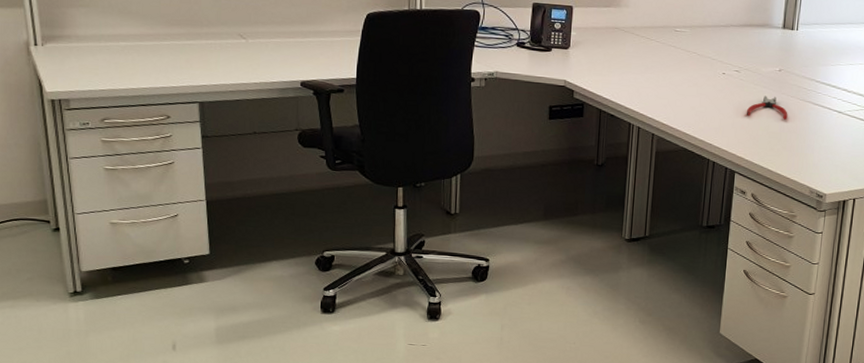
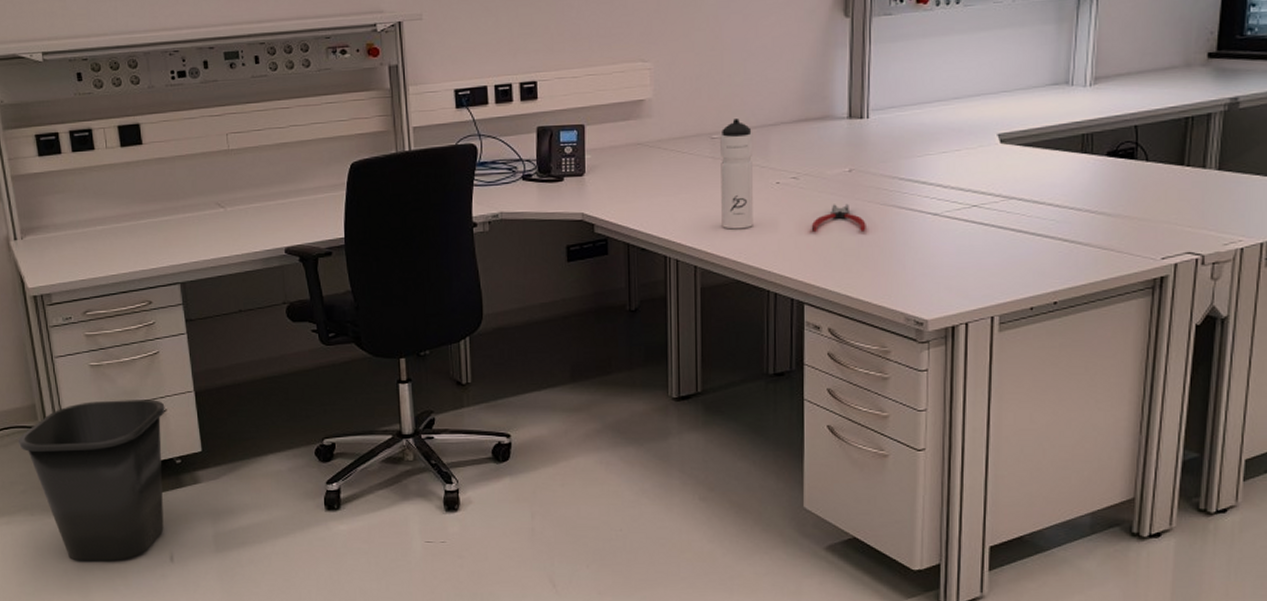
waste bin: none [27,201,177,346] -> present [18,400,165,561]
water bottle: none [677,17,708,108] -> present [720,118,754,230]

